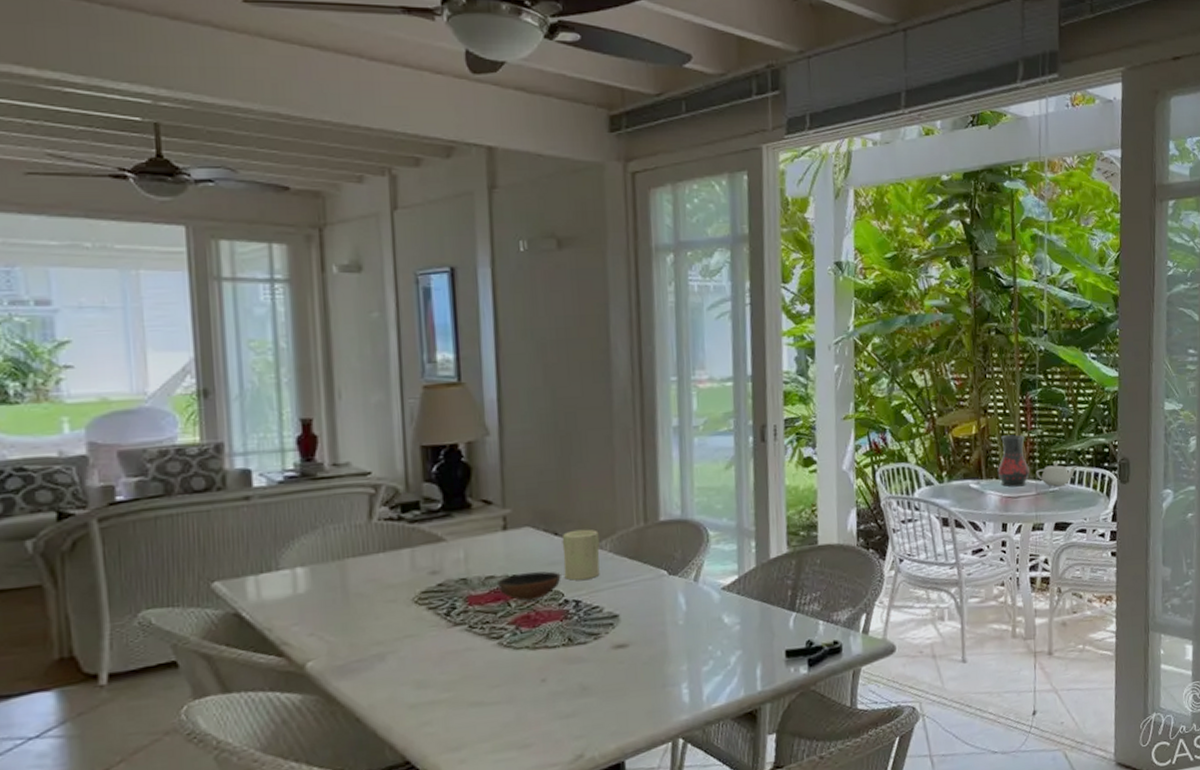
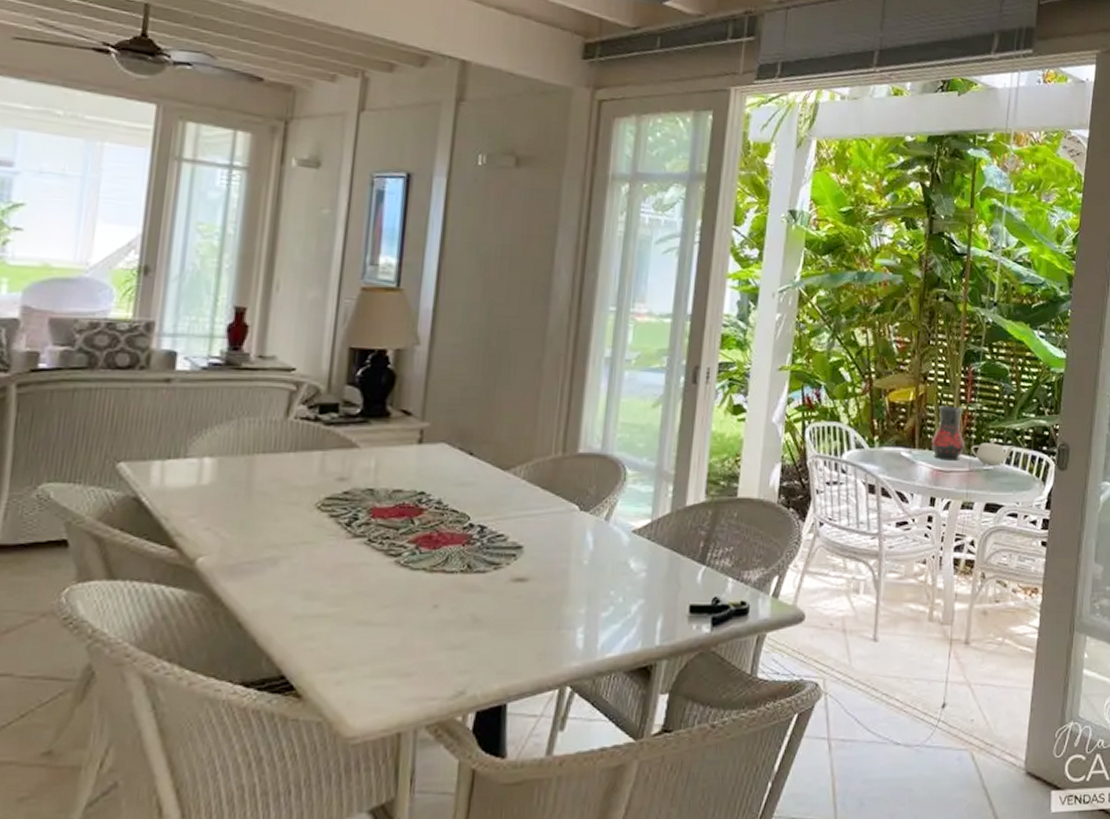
bowl: present [498,571,561,601] -> none [404,491,470,520]
candle: present [562,529,601,581] -> none [473,452,515,504]

